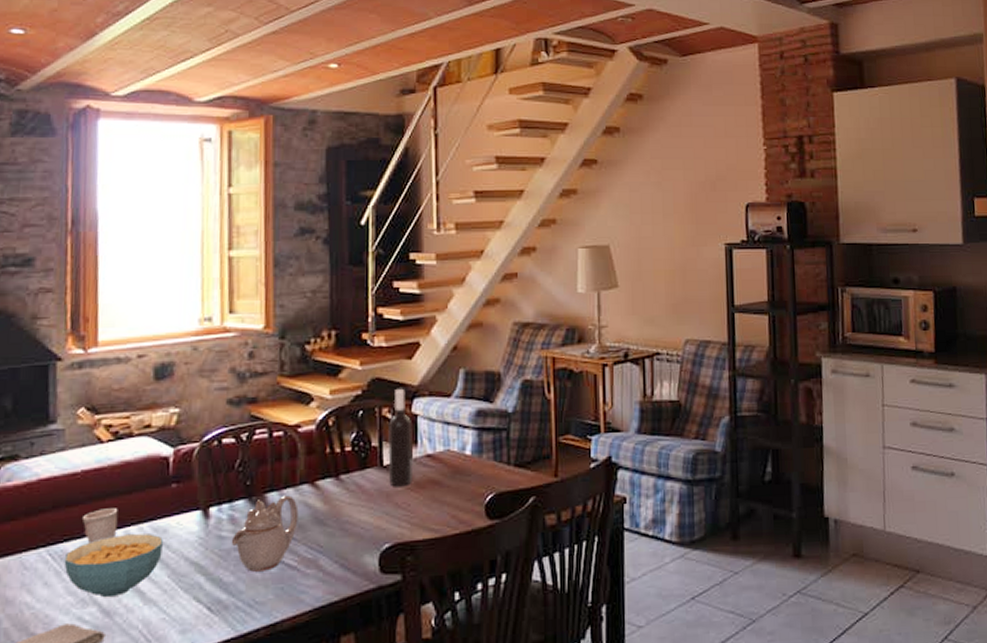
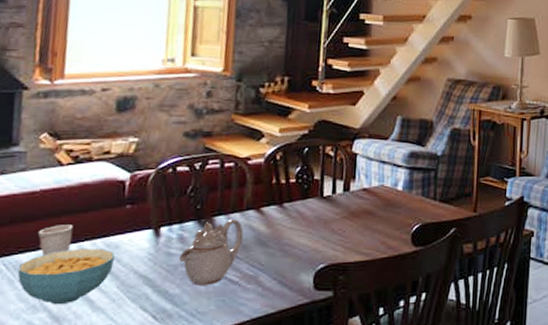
wine bottle: present [388,388,413,487] -> none [328,130,352,216]

